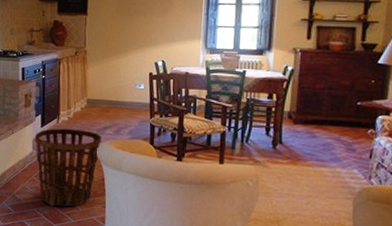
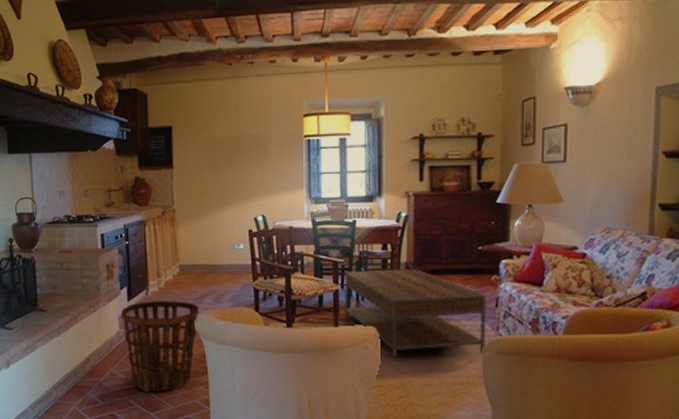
coffee table: none [230,116,361,200] -> present [345,269,486,360]

